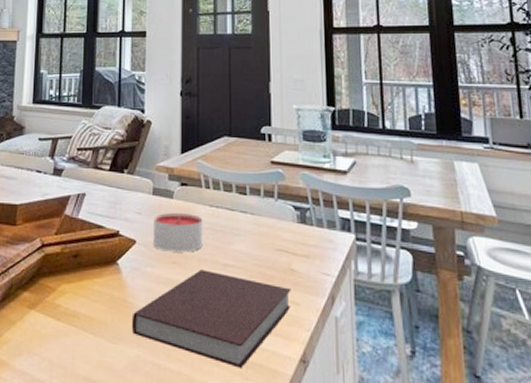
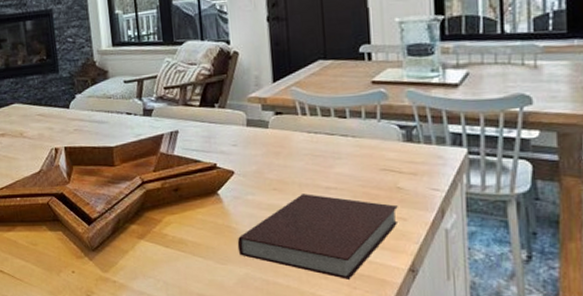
candle: present [153,212,203,252] -> none [250,141,303,180]

